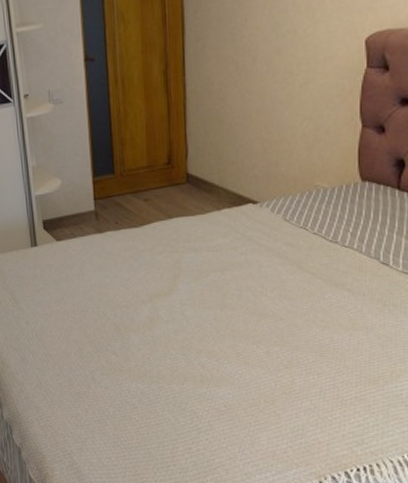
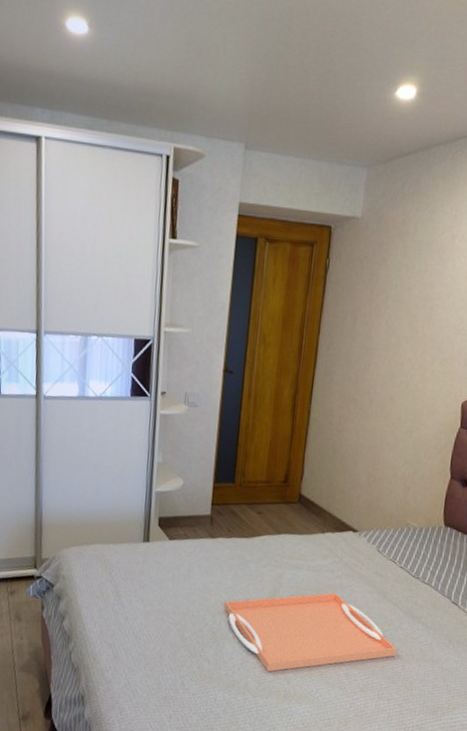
serving tray: none [123,270,322,359] -> present [224,592,398,672]

